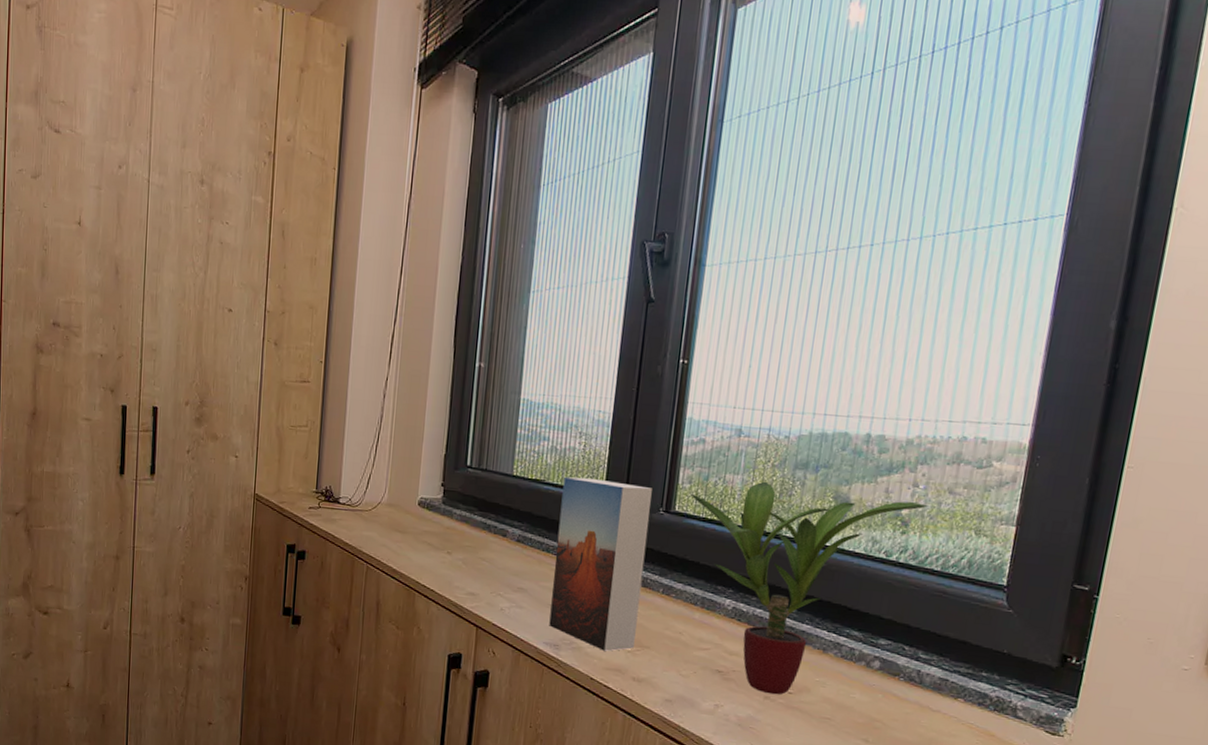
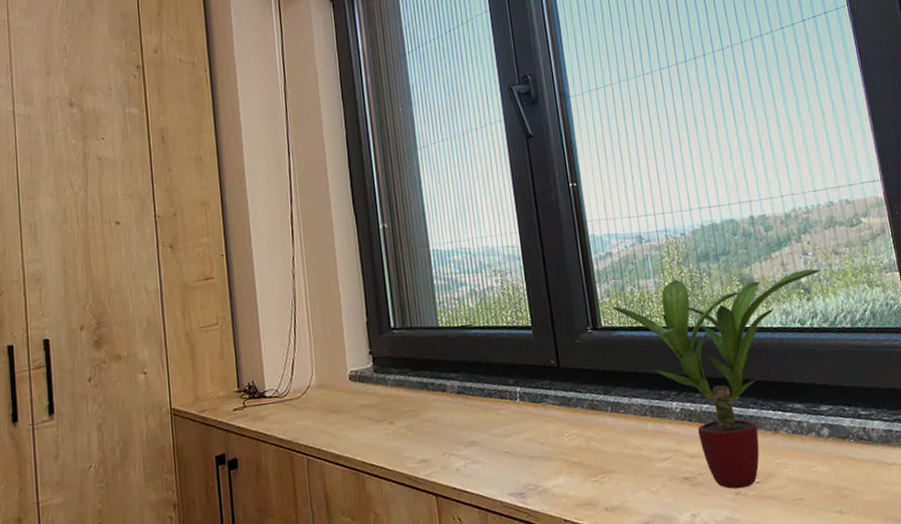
book: present [549,476,652,651] -> none [489,309,599,487]

